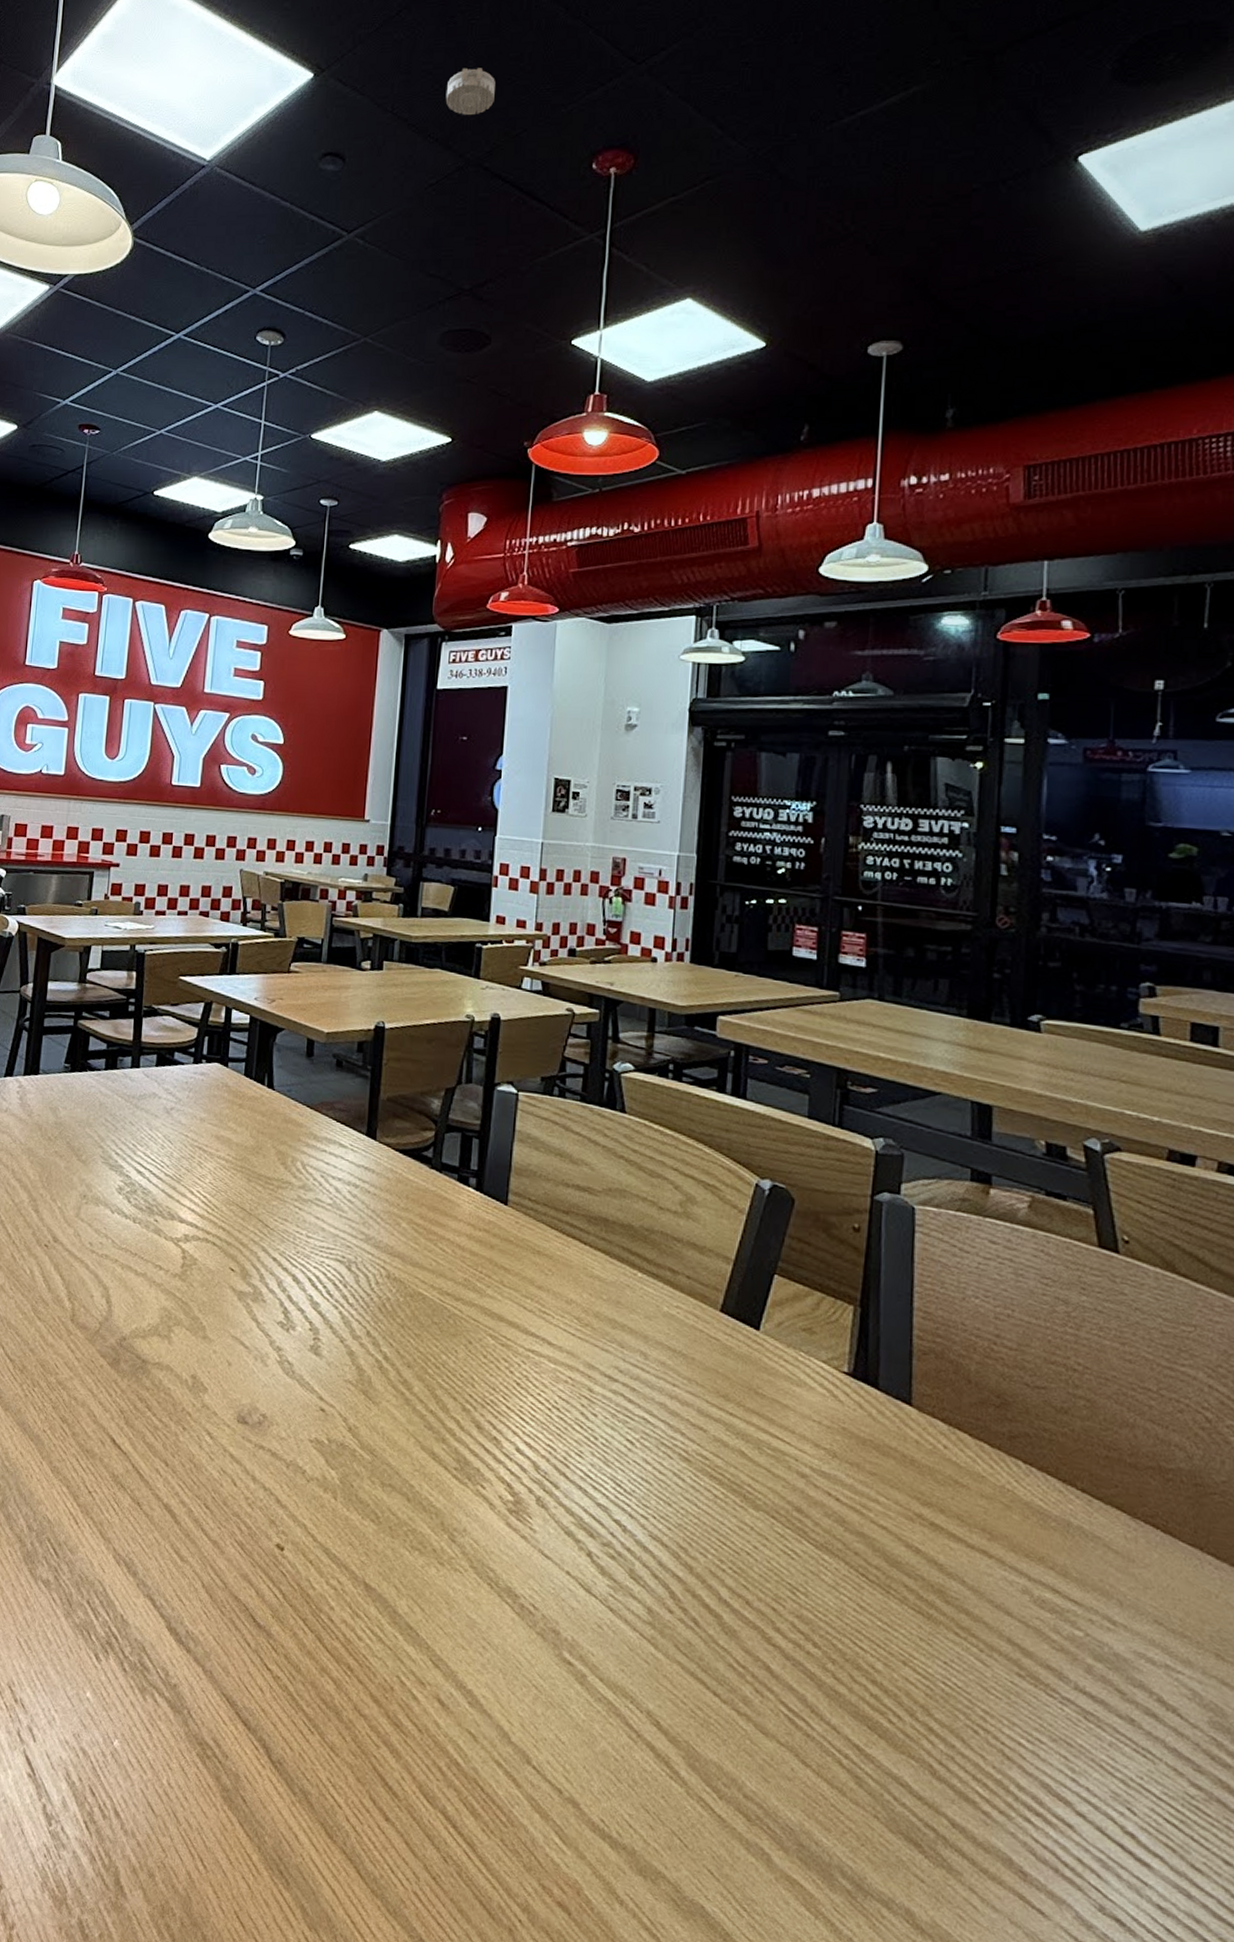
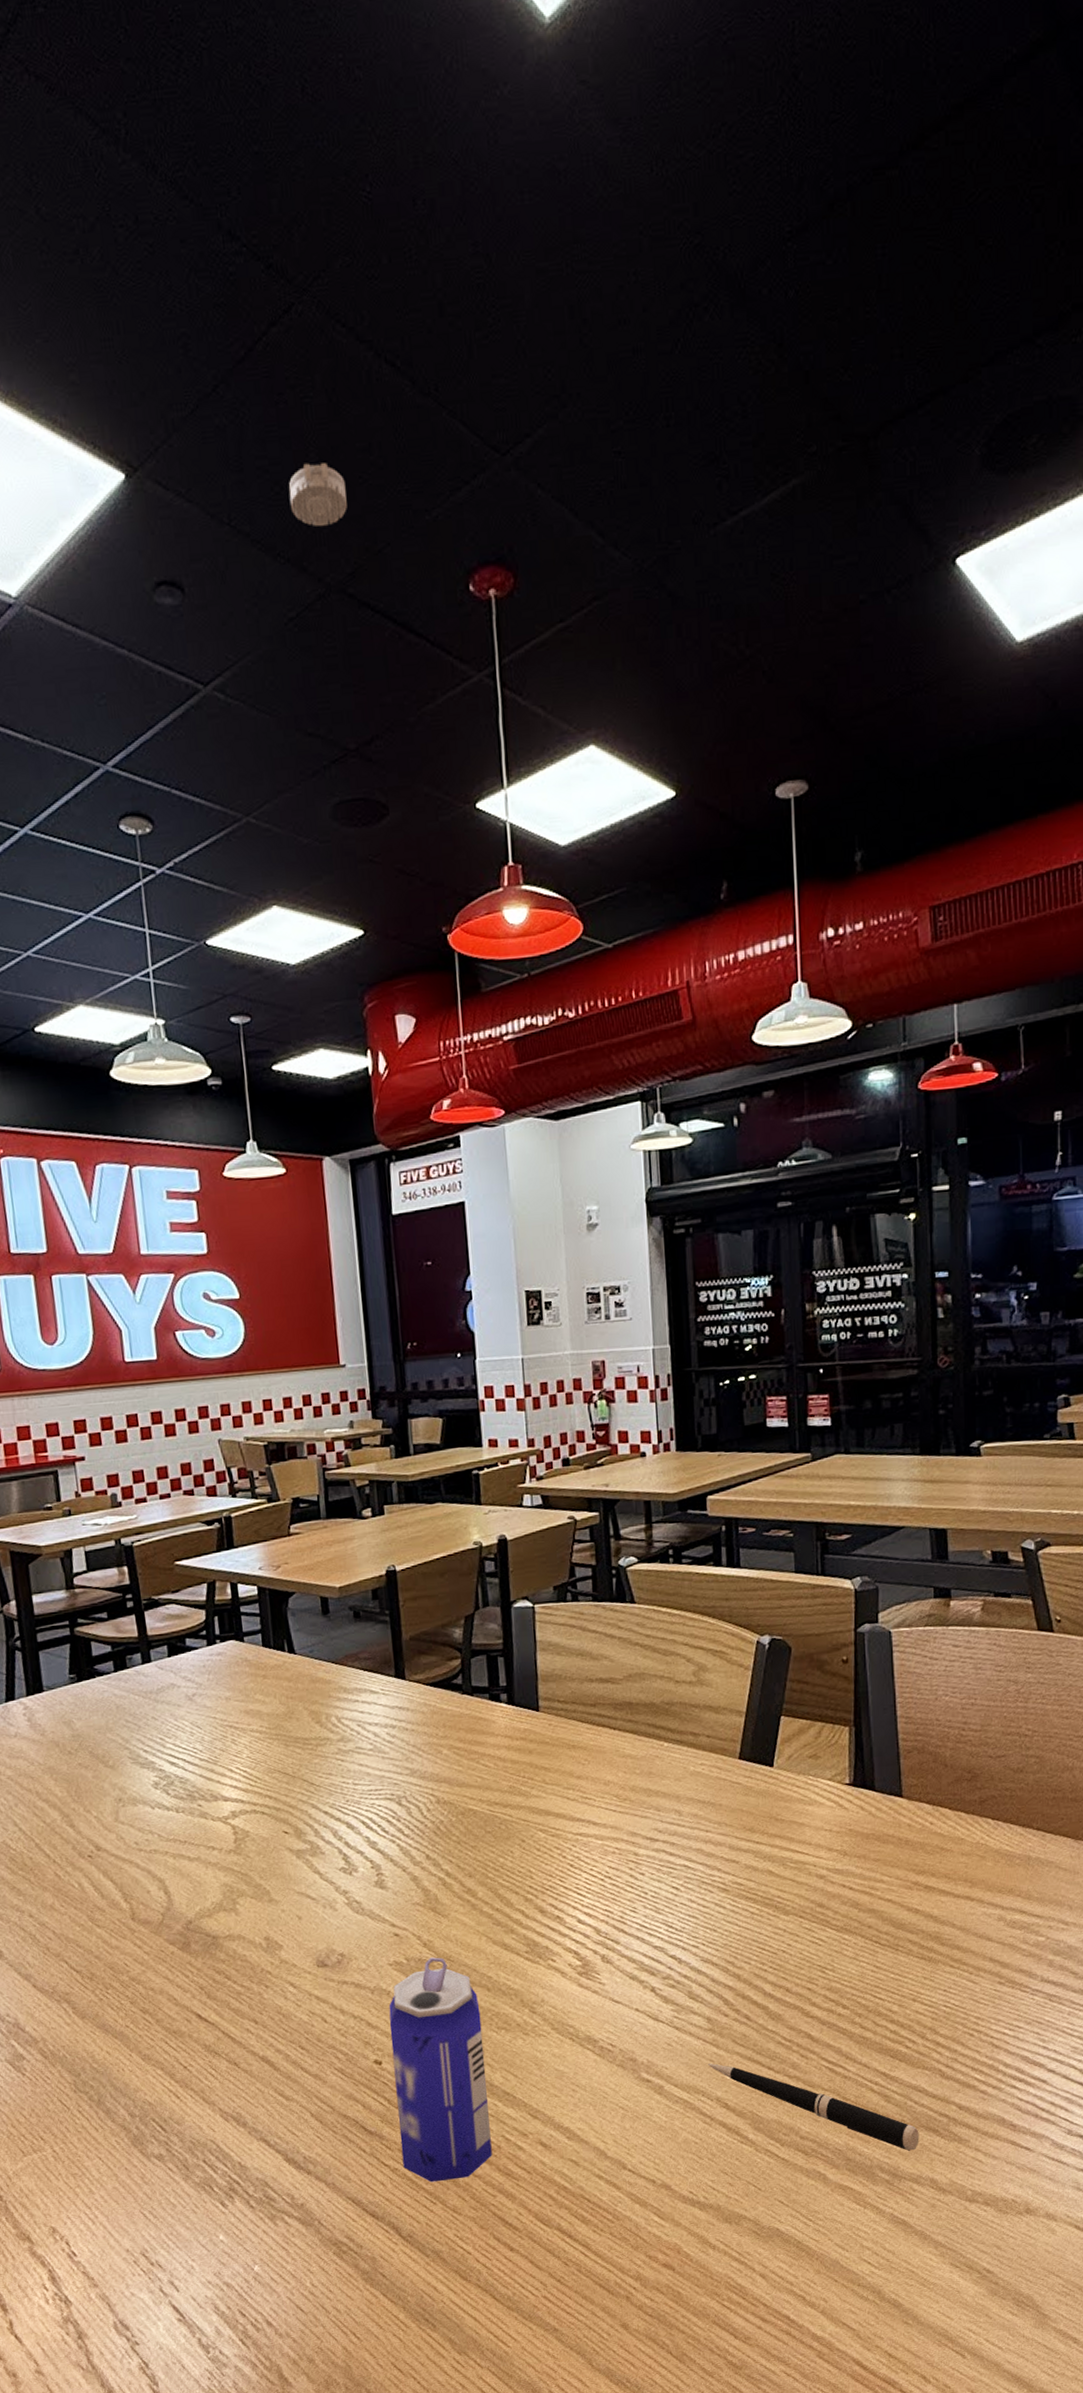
beer can: none [286,1445,396,1714] -> present [389,1957,492,2182]
pen: none [642,1665,896,1862] -> present [708,2063,920,2152]

